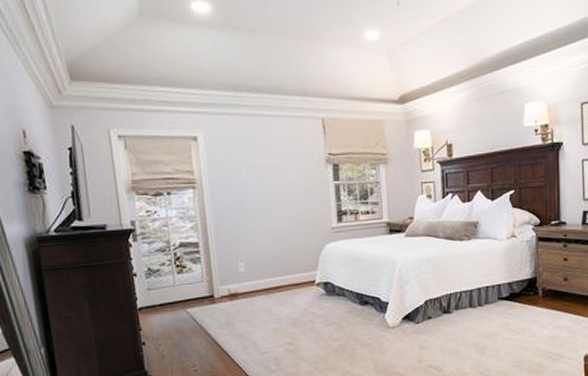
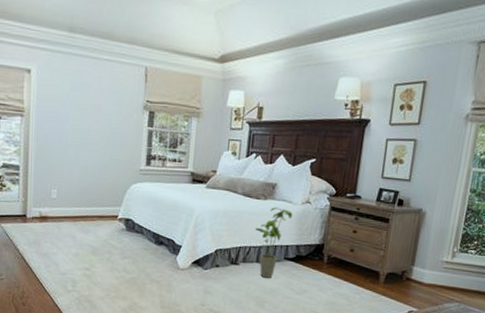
house plant: none [463,246,500,322] -> present [255,207,293,278]

